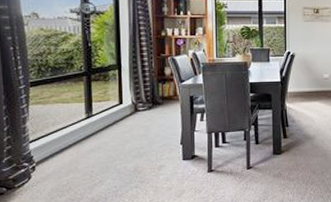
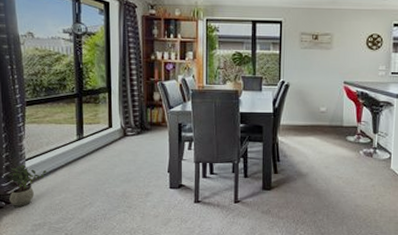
potted plant: none [11,147,53,192] -> present [9,164,47,207]

